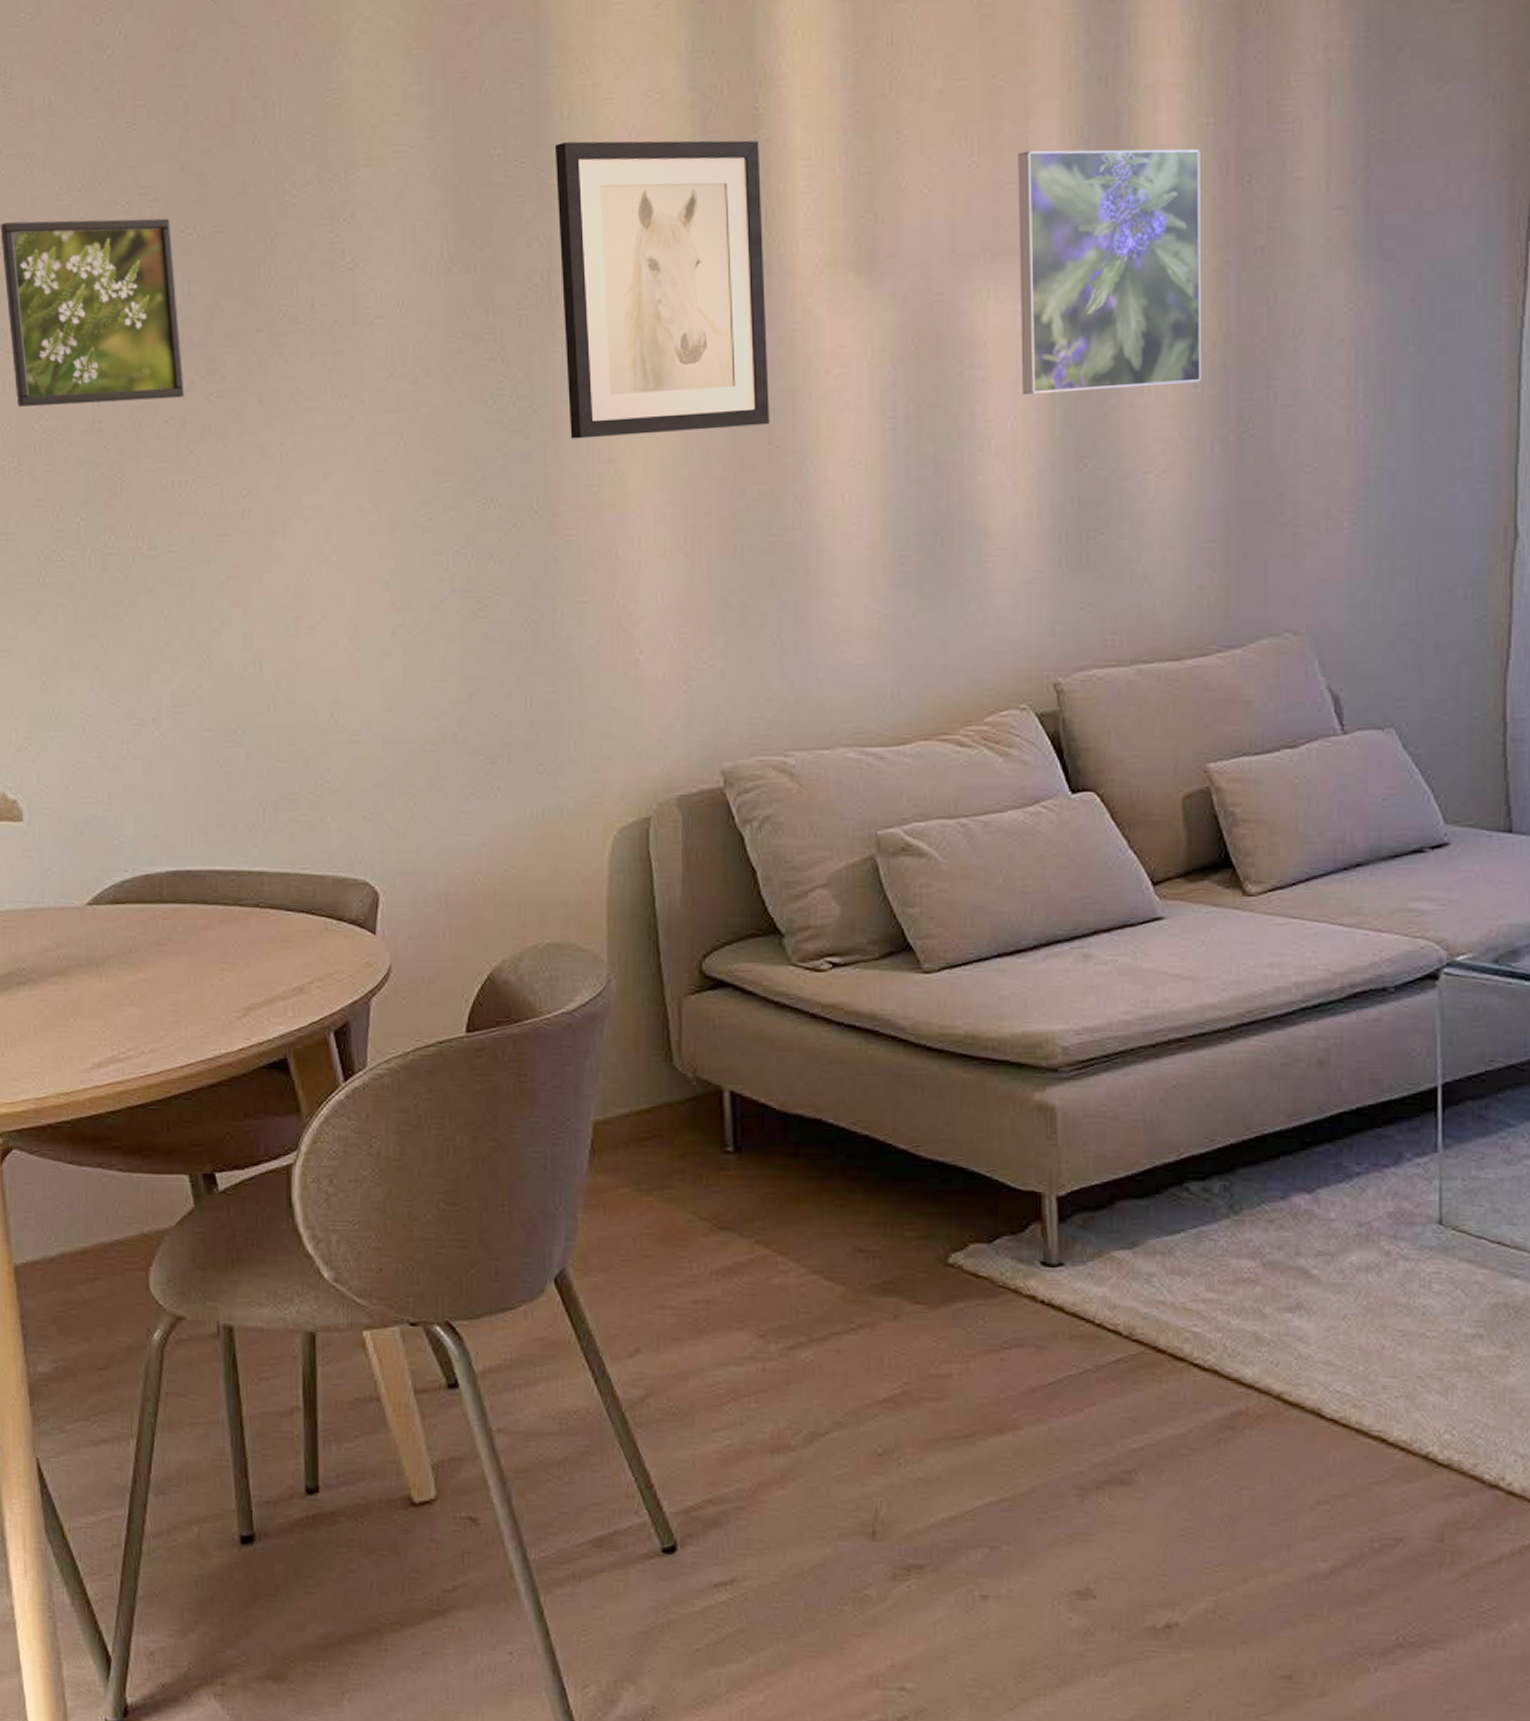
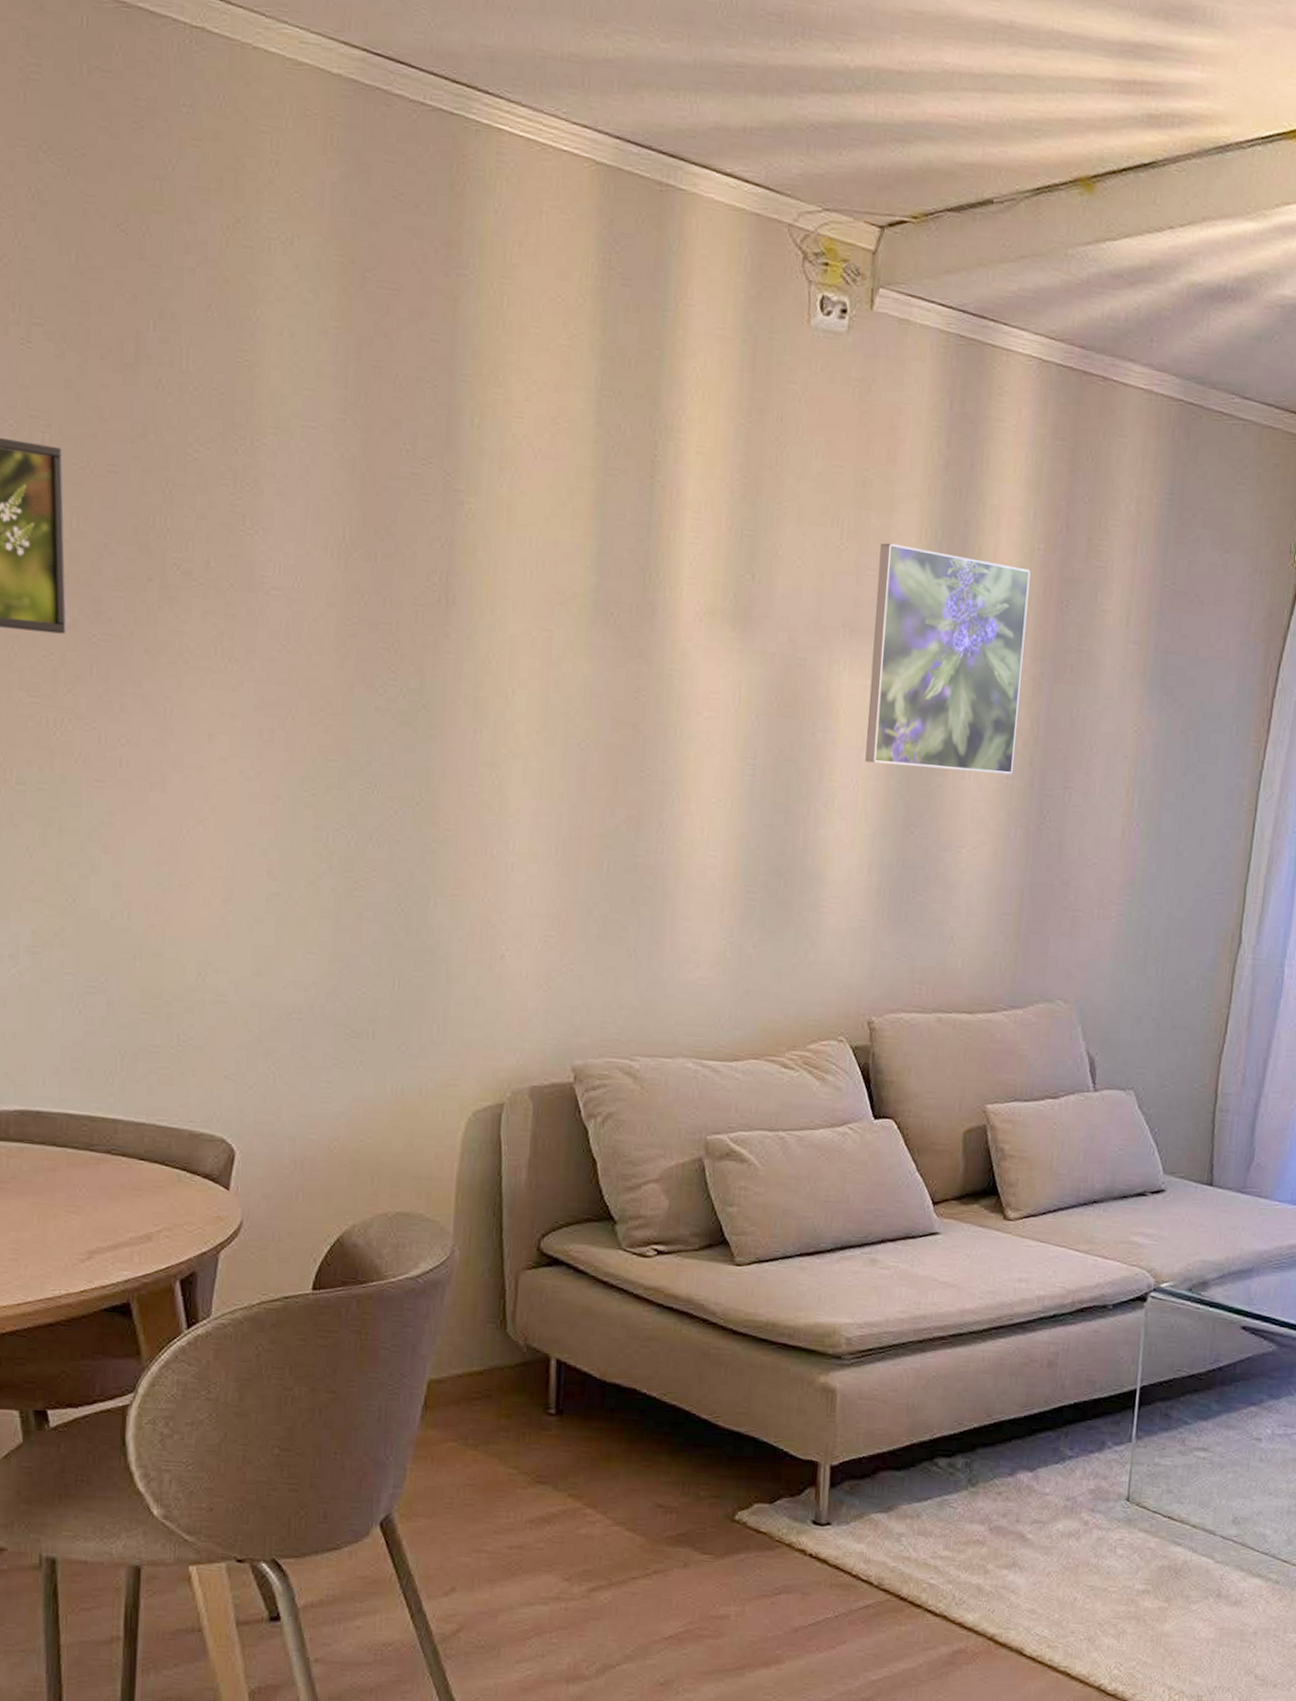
wall art: present [554,140,770,439] -> none [456,450,655,754]

